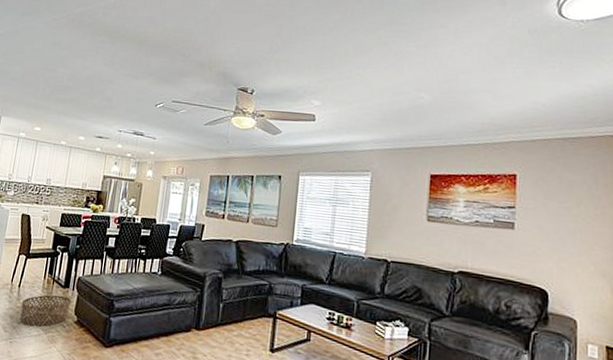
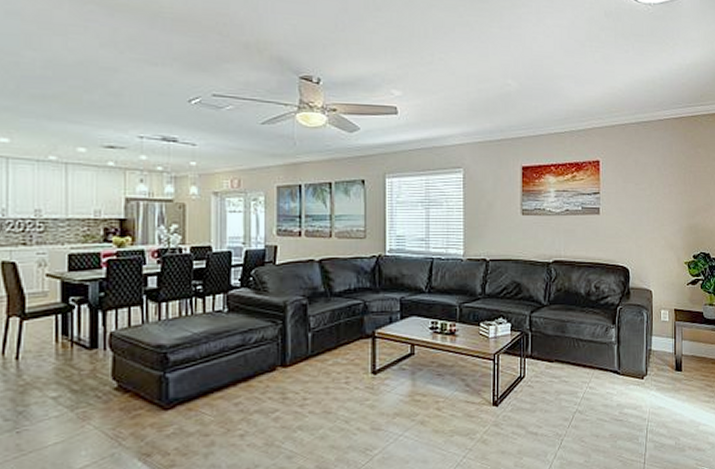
basket: present [19,295,71,327] -> none [25,359,104,406]

